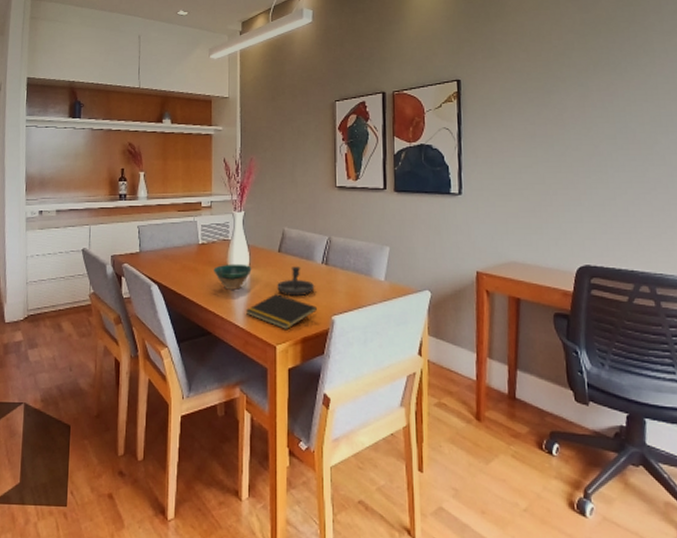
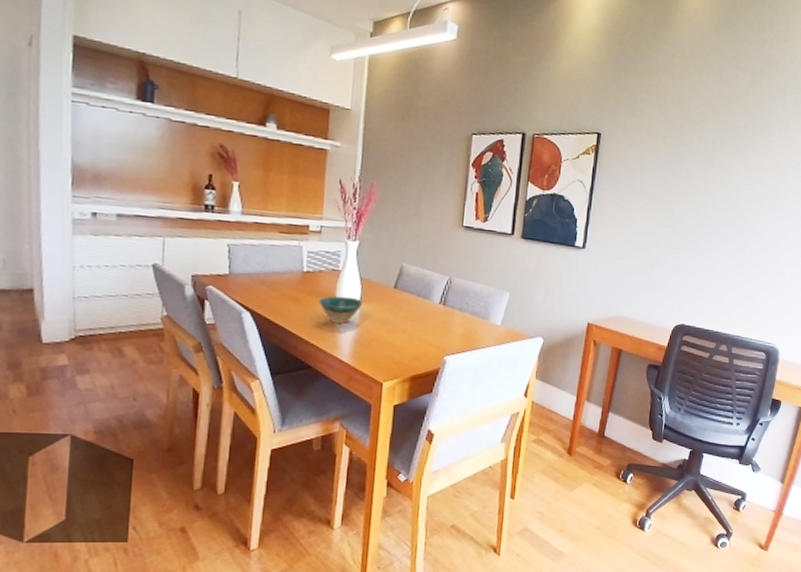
notepad: present [245,294,317,331] -> none [352,331,430,368]
candlestick: present [277,266,315,295] -> none [389,304,430,334]

